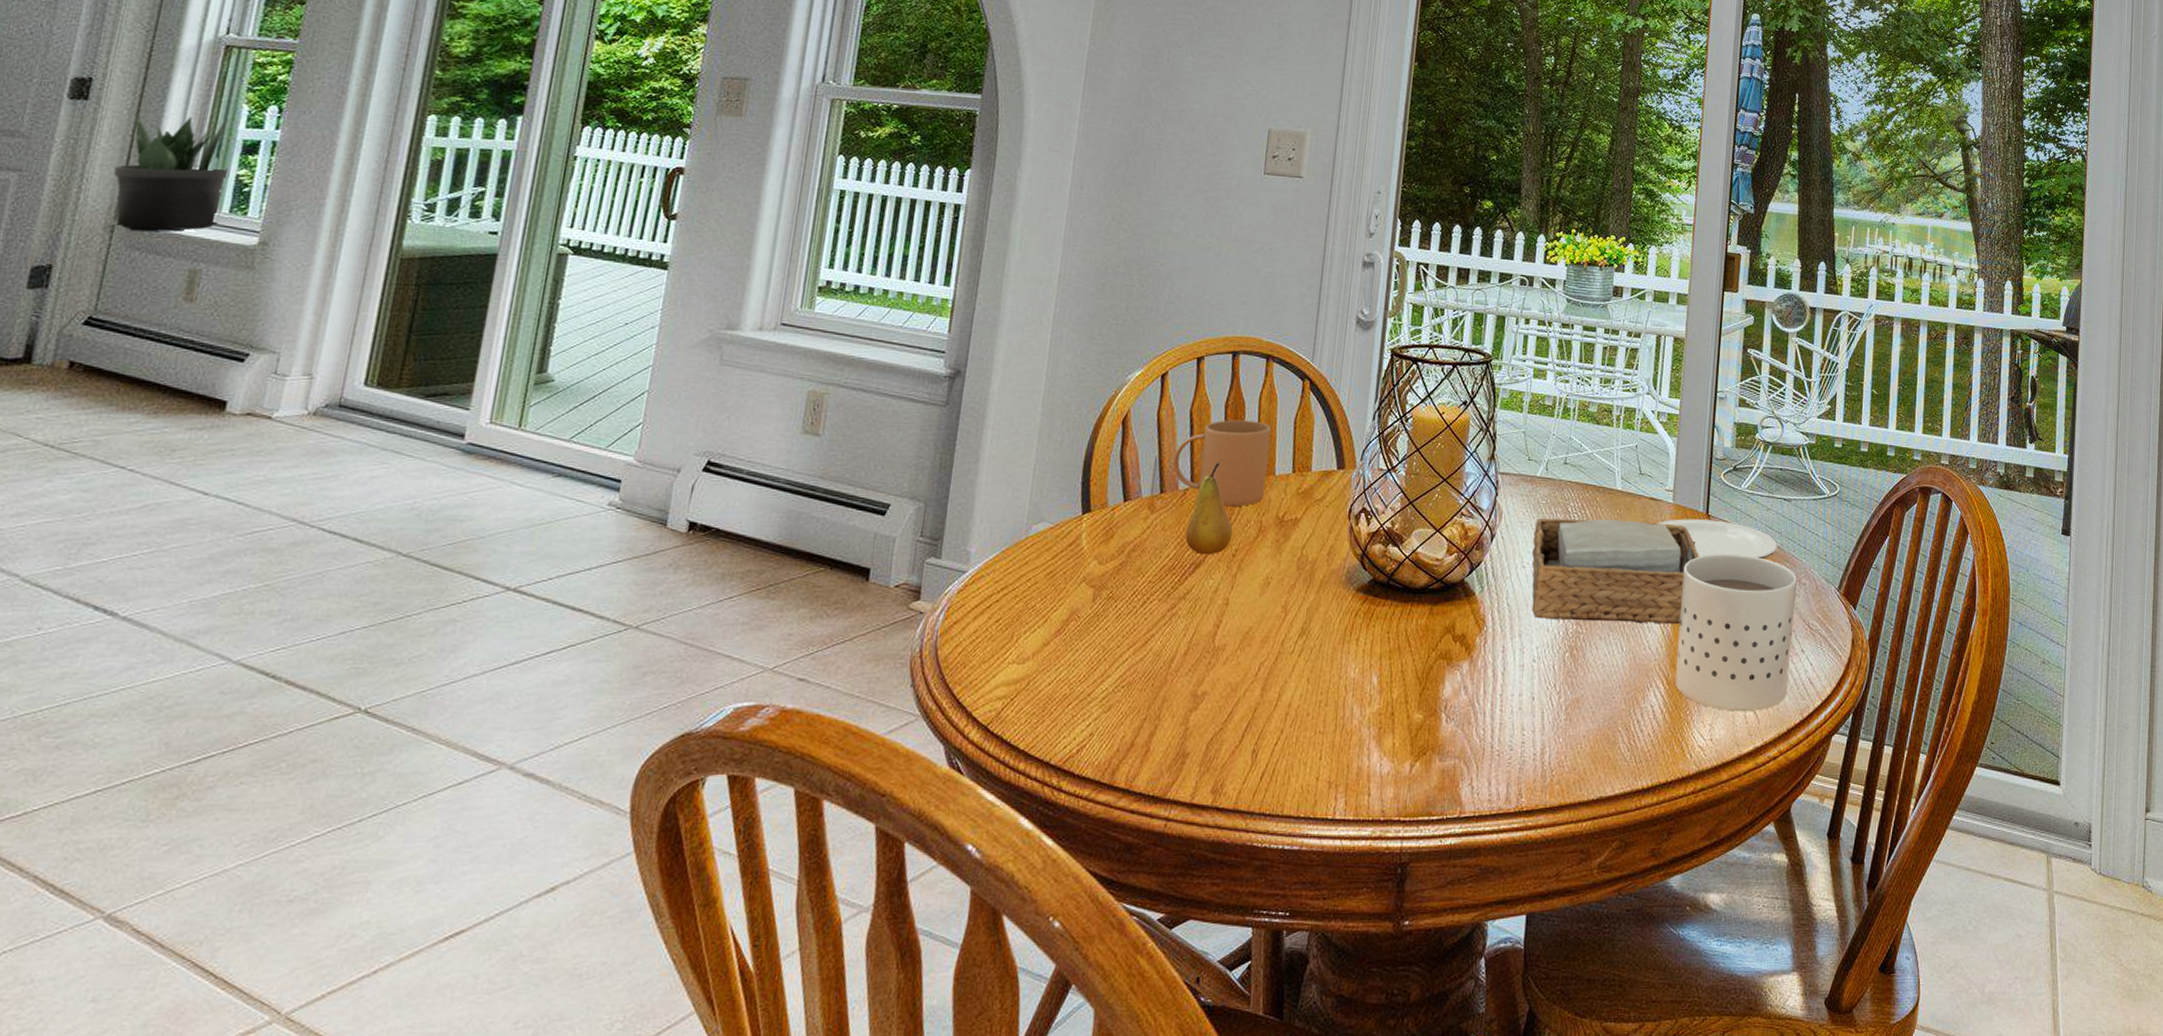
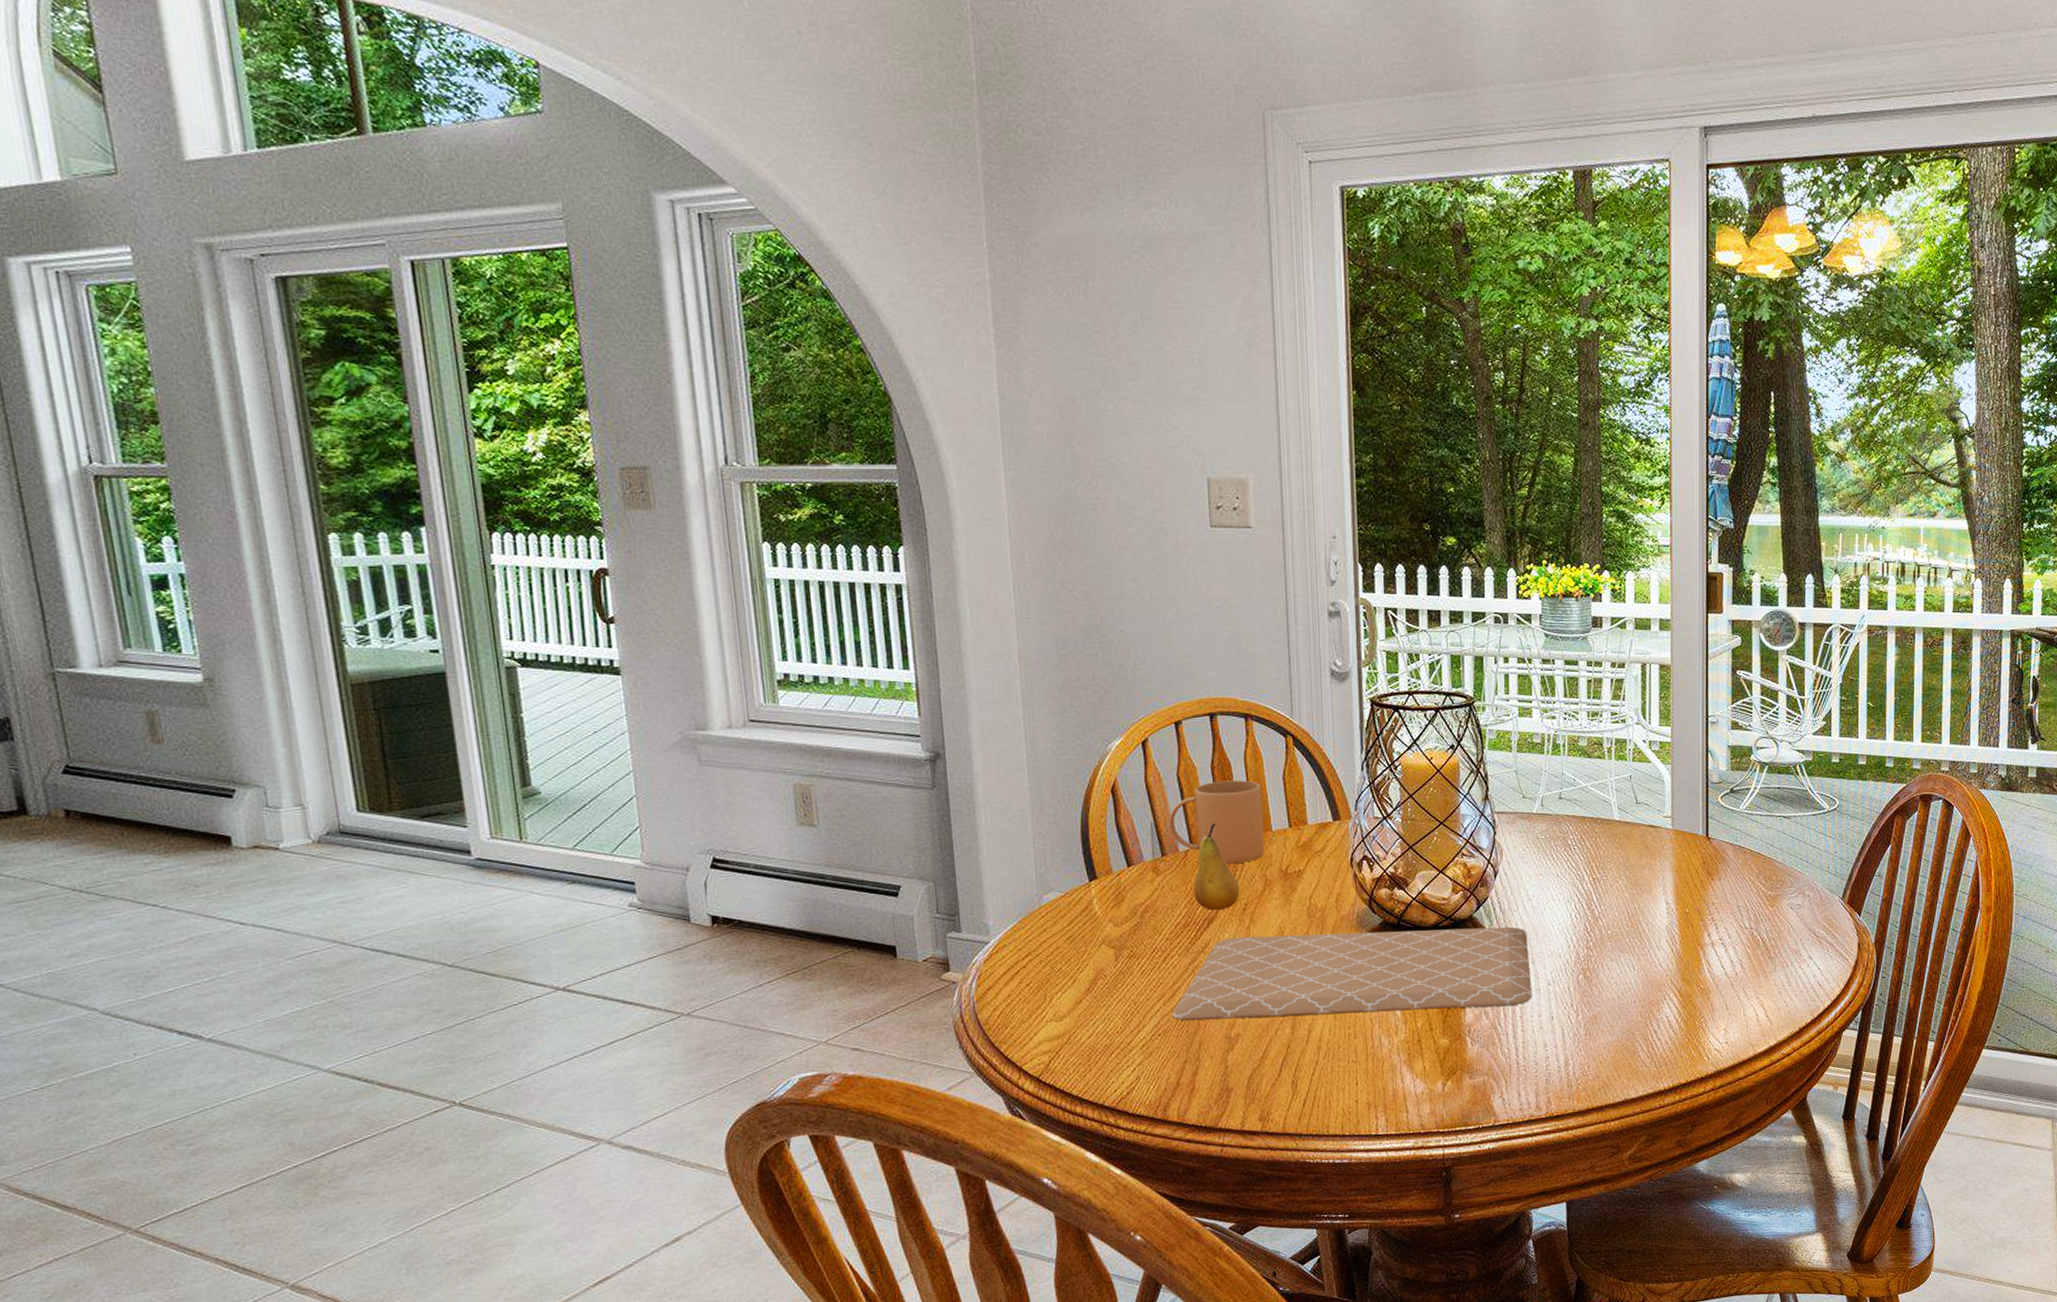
planter: present [113,112,231,232] -> none [29,555,156,676]
placemat: none [1139,585,1517,681] -> present [1171,926,1531,1021]
napkin holder: present [1531,517,1699,625] -> none [1536,848,1702,946]
plate: present [1657,519,1778,560] -> none [1657,842,1780,878]
mug: present [1674,554,1797,712] -> none [1687,873,1801,1017]

